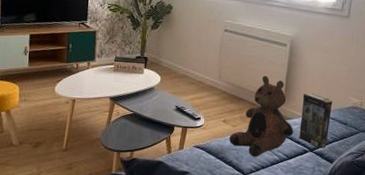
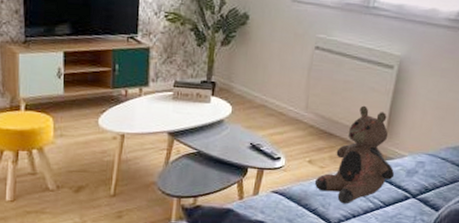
book: present [299,93,333,148] -> none [400,127,446,194]

